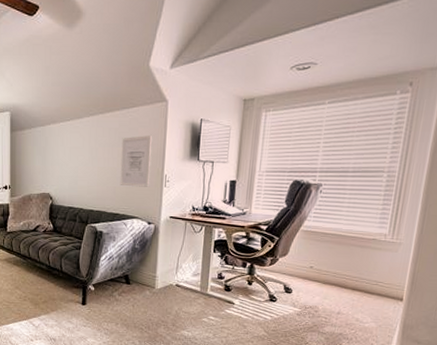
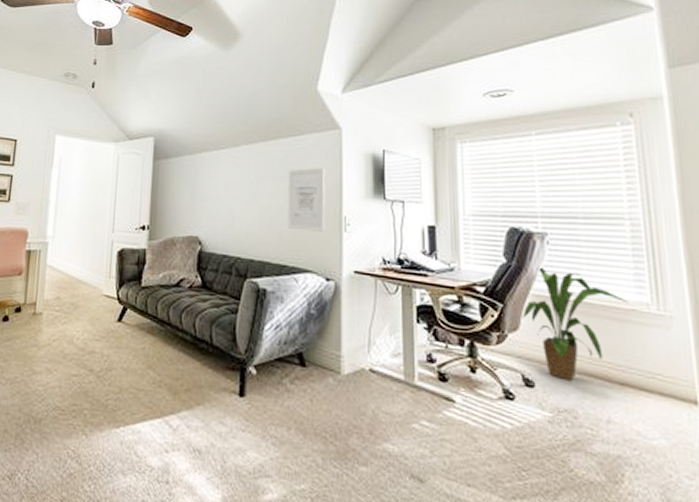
house plant: none [291,210,372,289] -> present [522,267,629,382]

